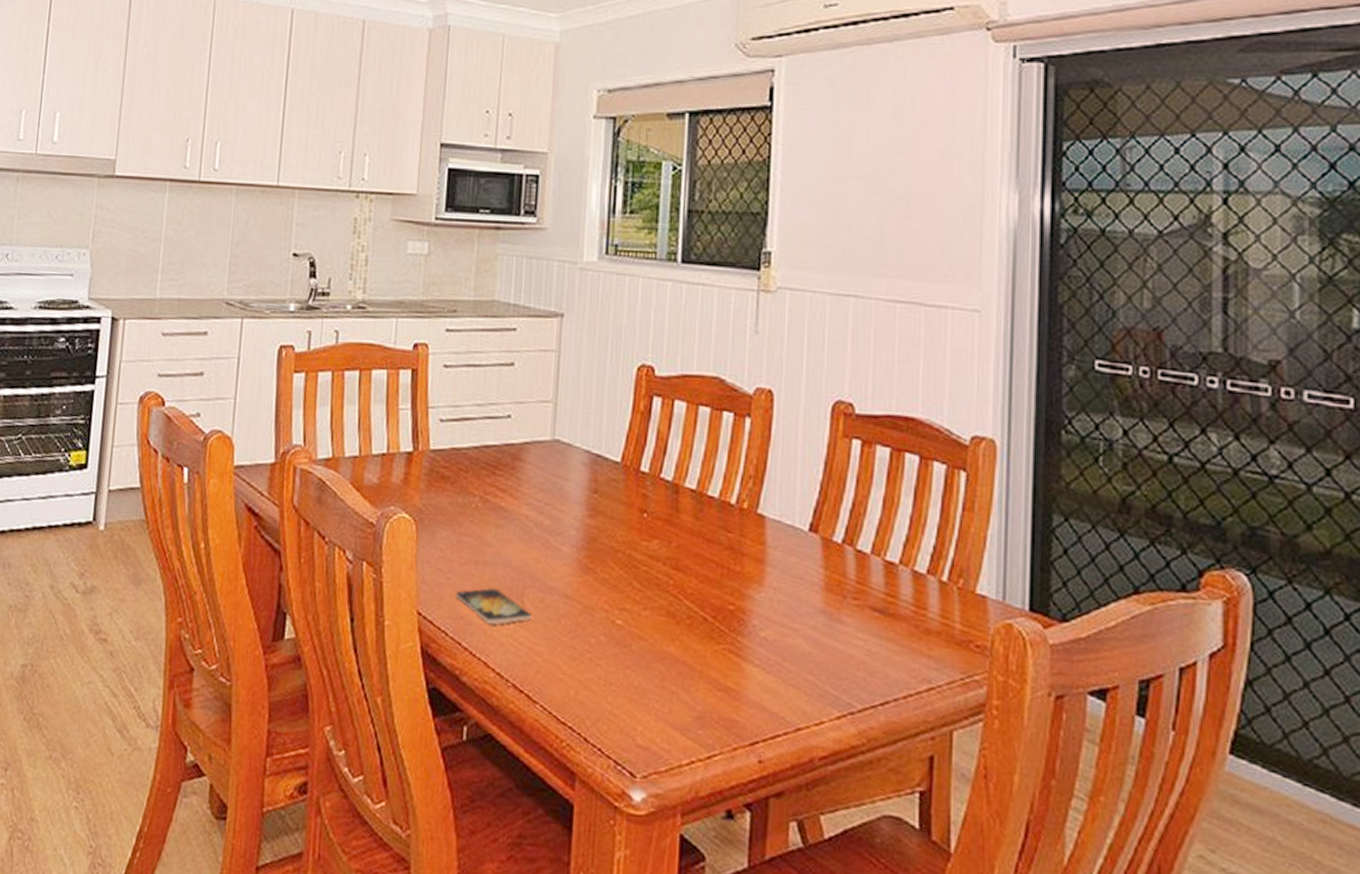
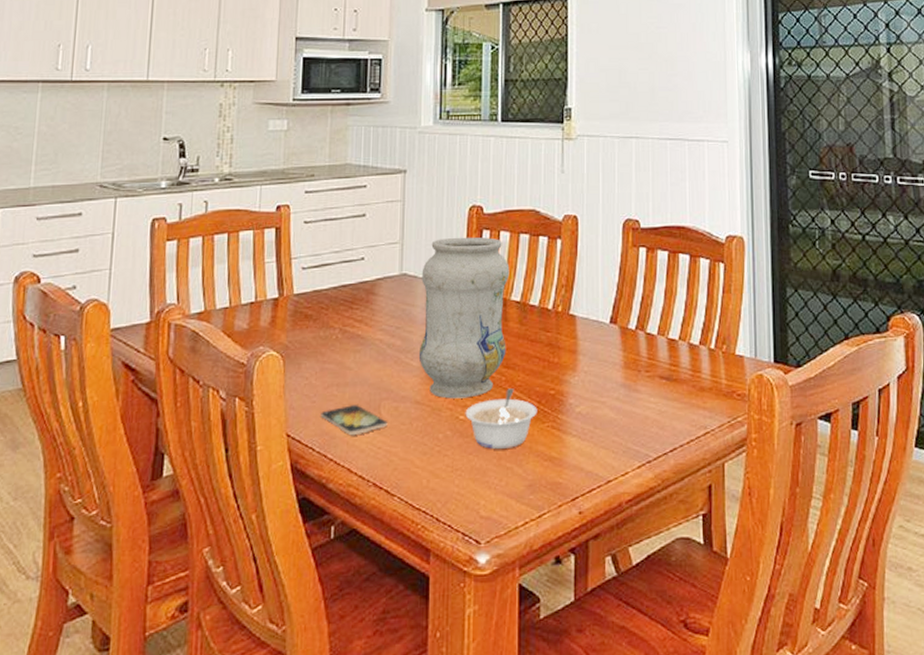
vase: none [570,401,685,600] -> present [418,237,510,399]
legume: none [623,595,712,669] -> present [465,388,537,449]

